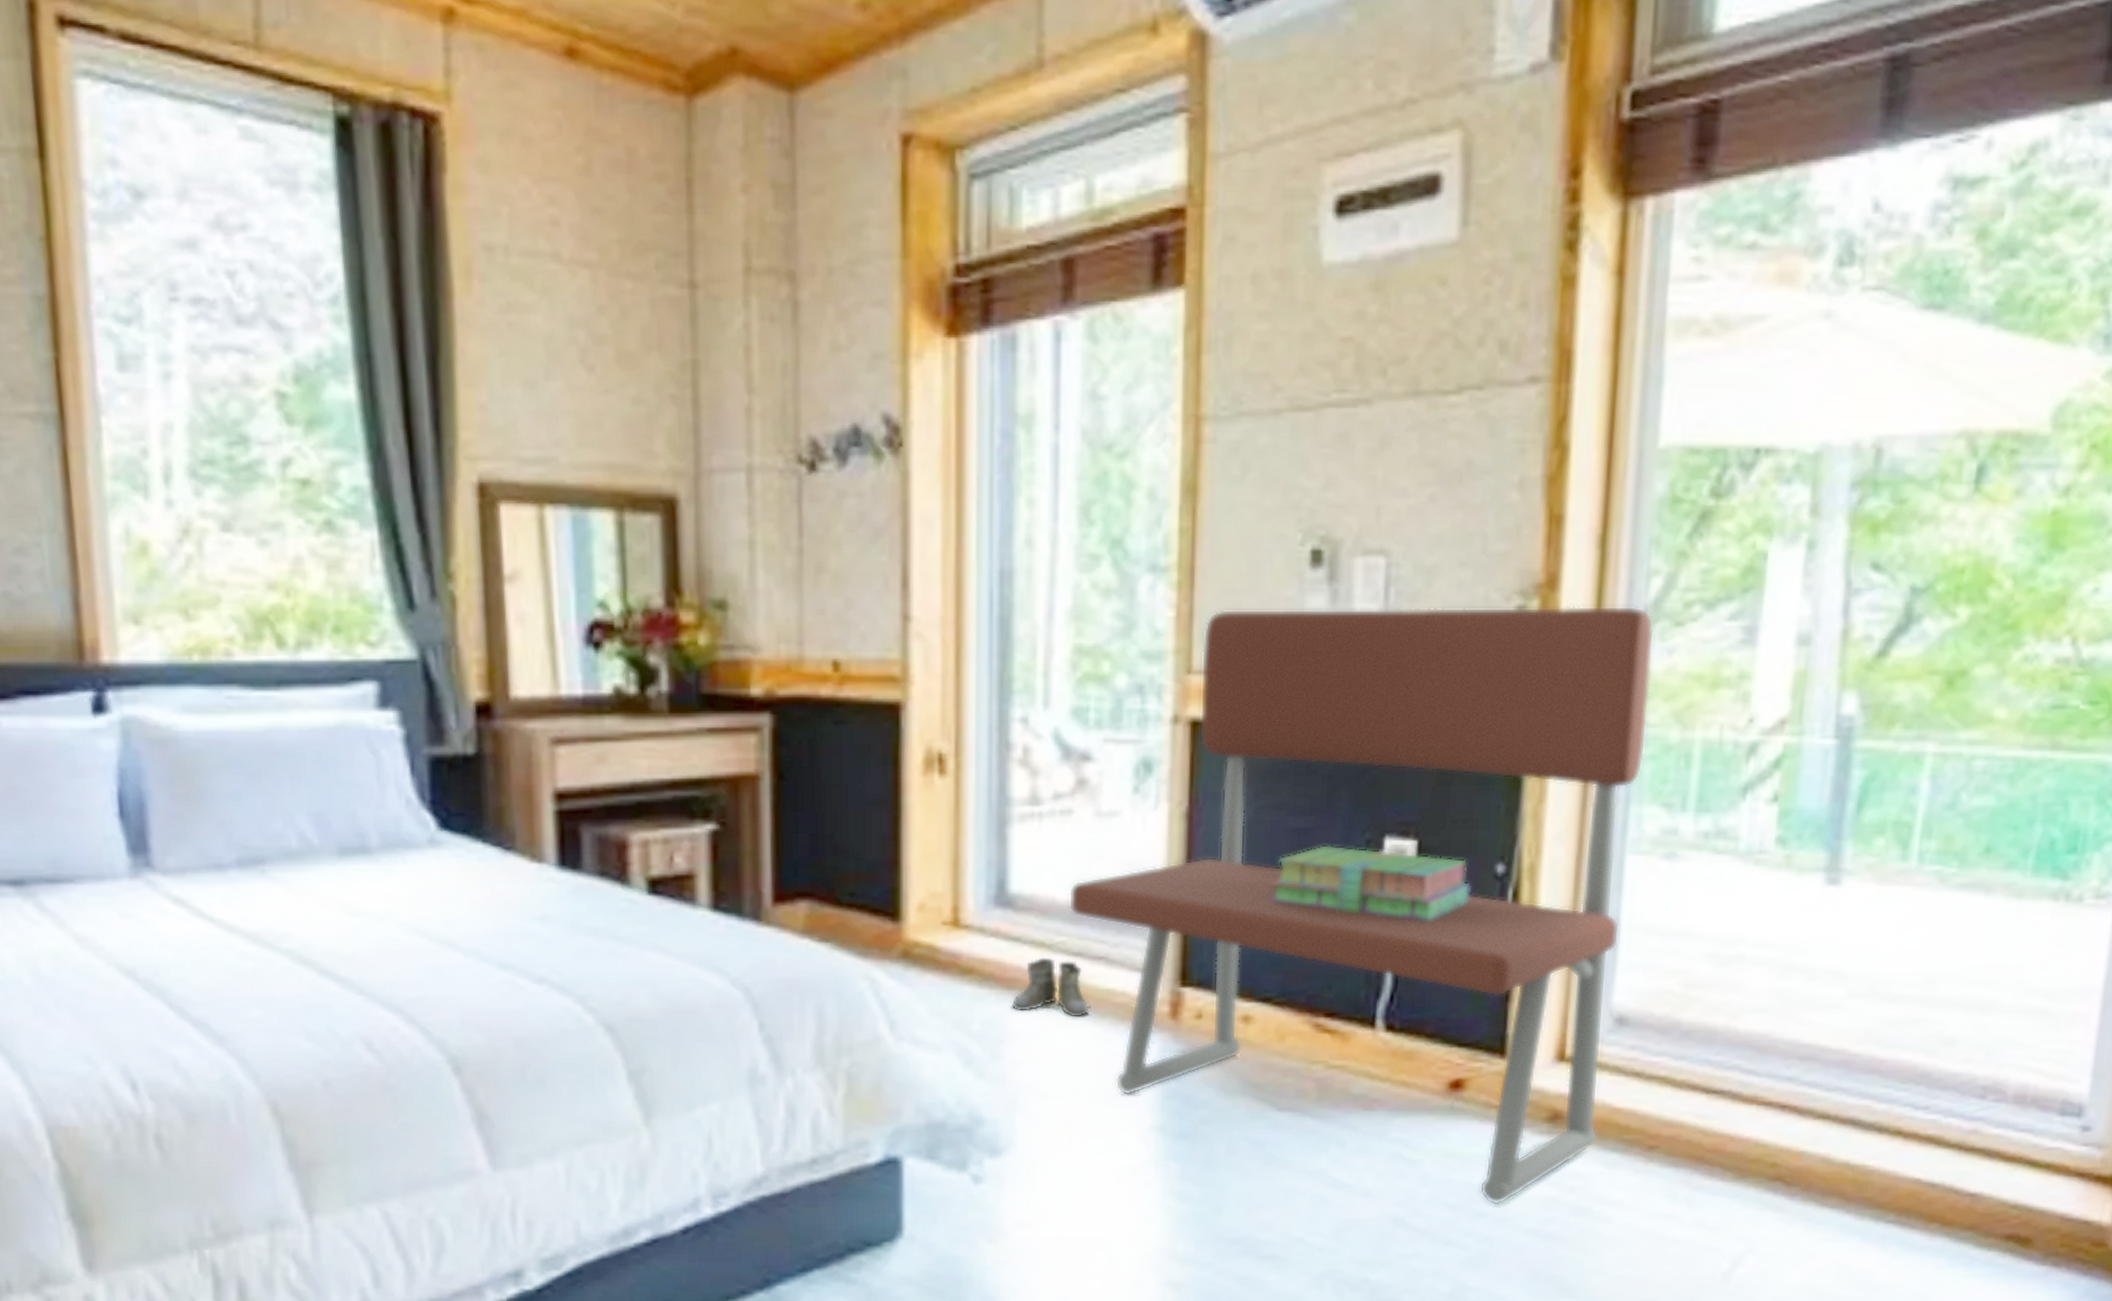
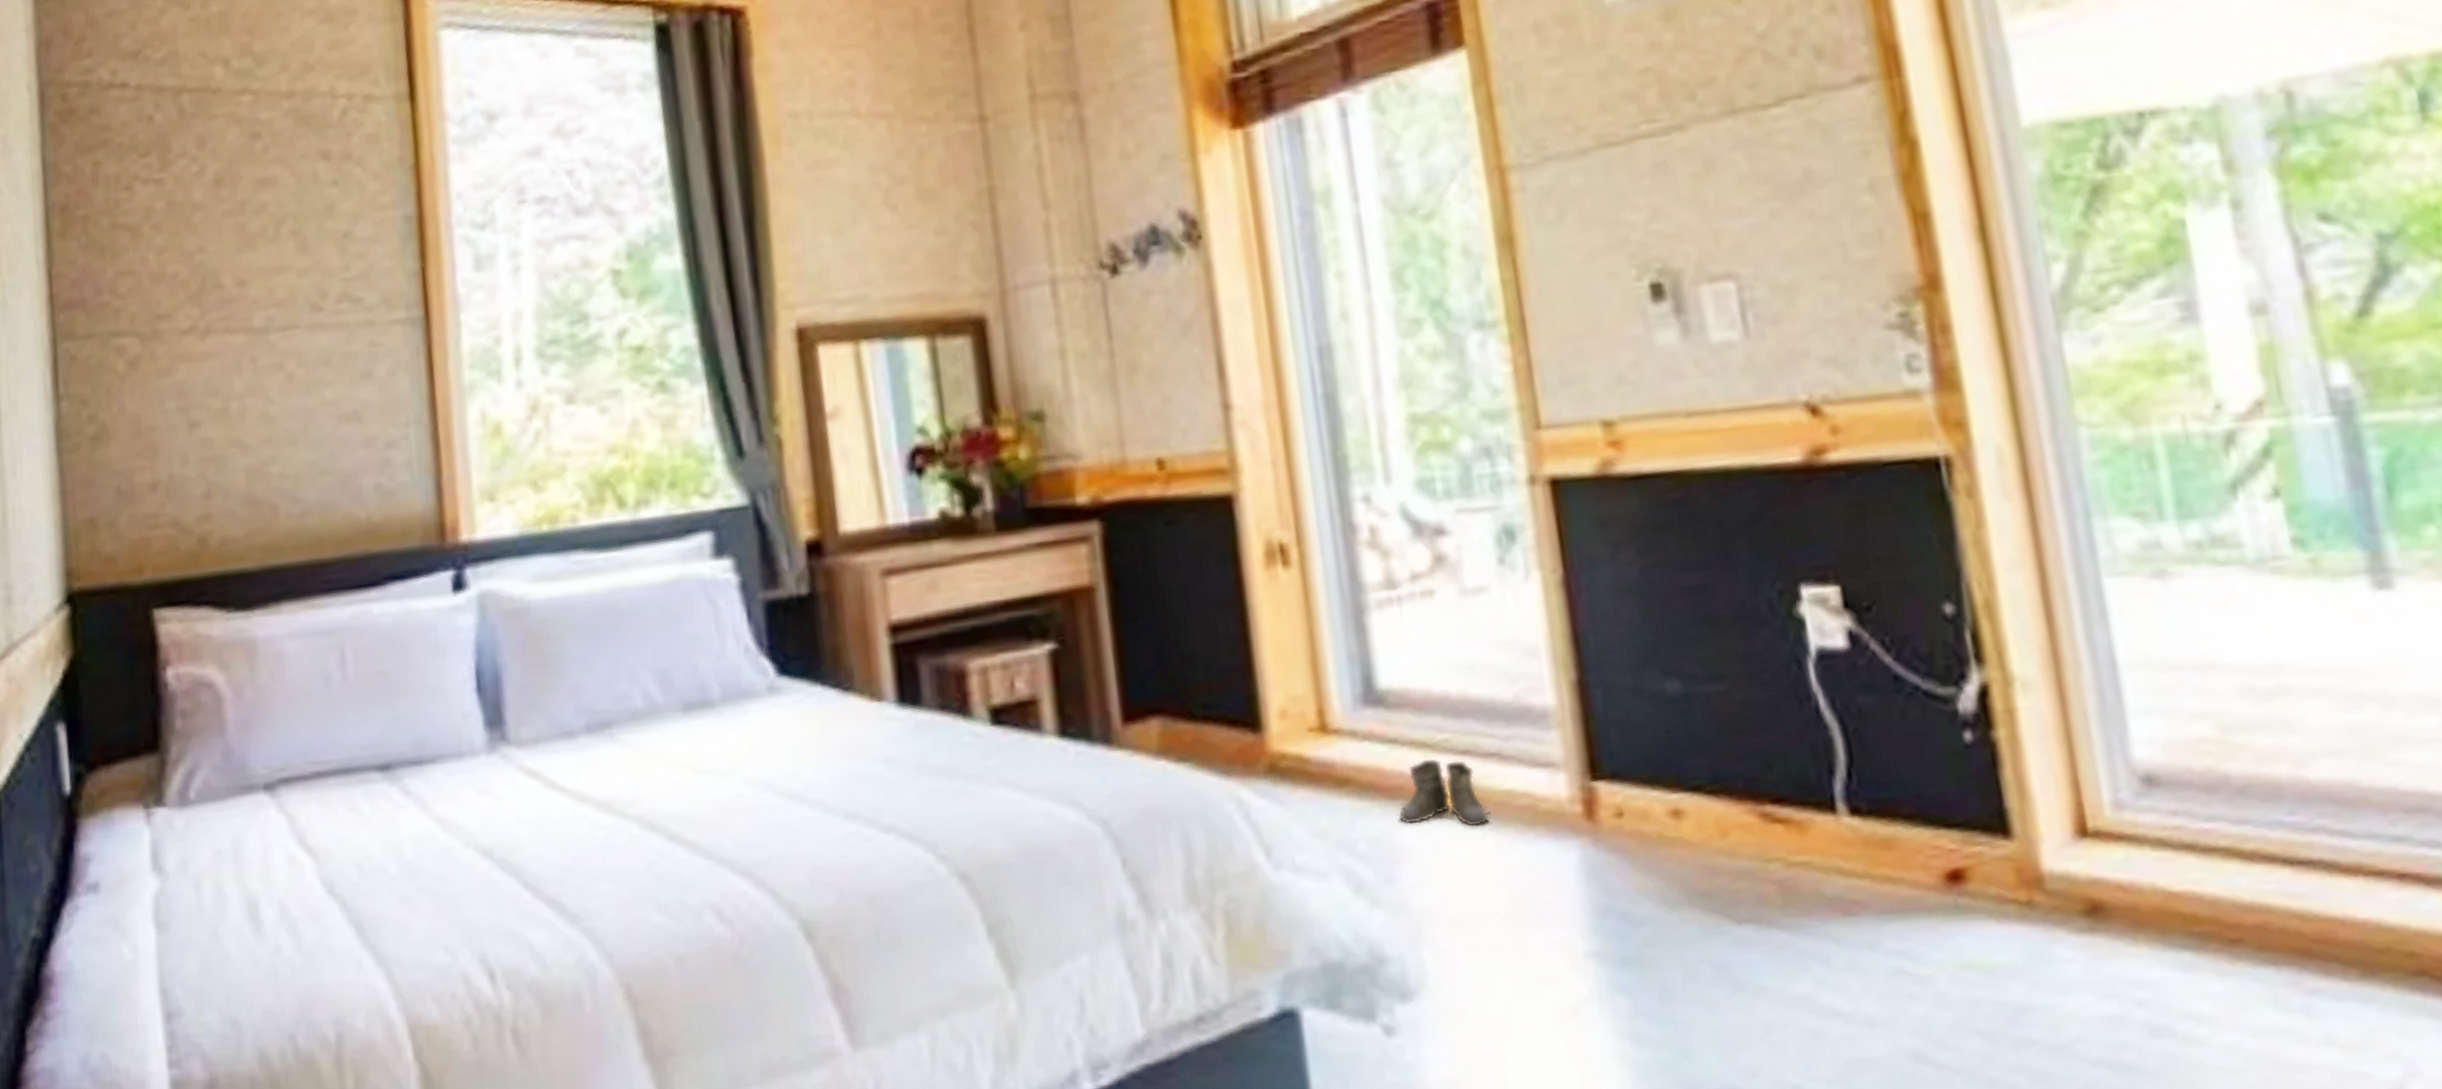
bench: present [1068,605,1655,1205] -> none [1443,296,2158,1029]
stack of books: present [1270,845,1472,921] -> none [1677,599,1920,679]

